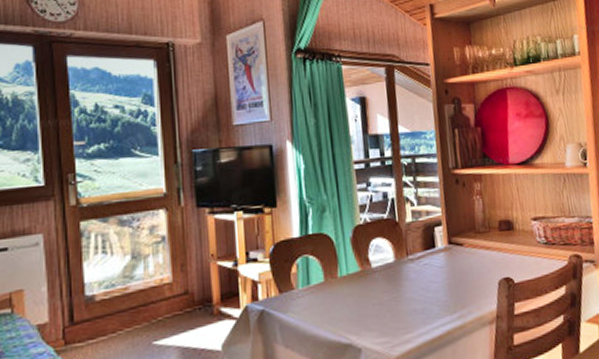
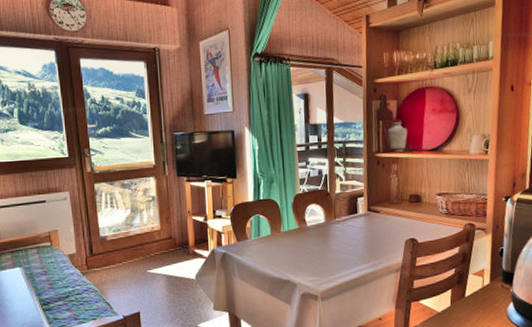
vase: none [465,130,490,169] -> present [387,122,408,153]

